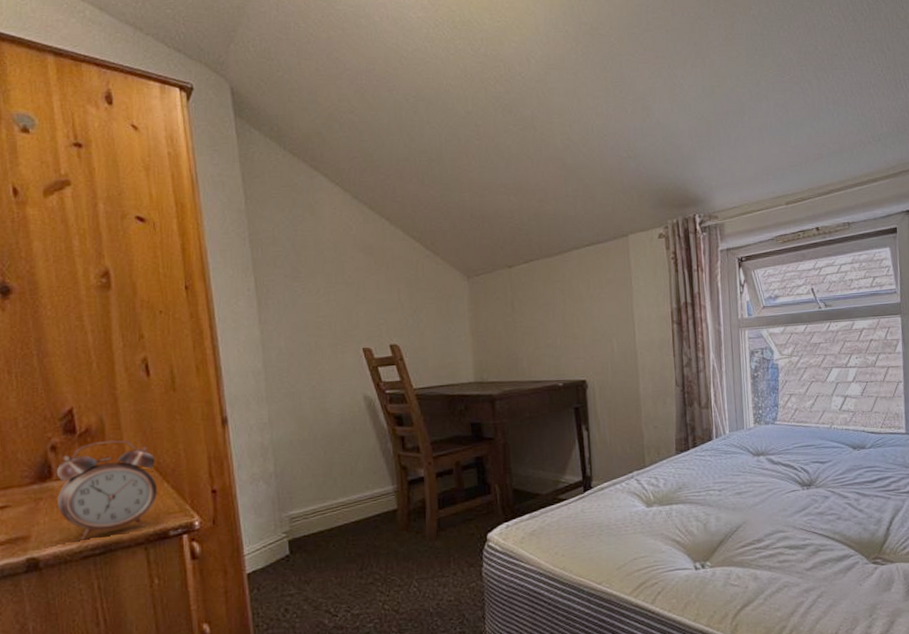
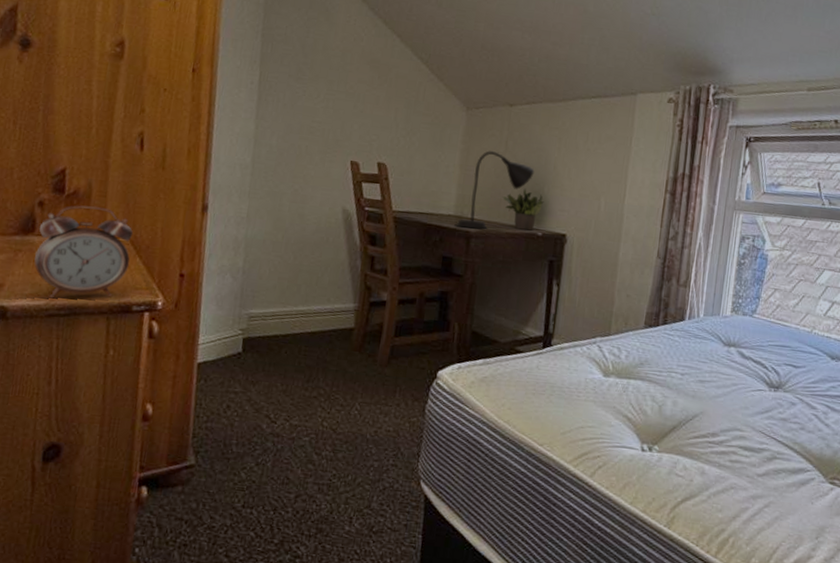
desk lamp: none [477,314,545,393] -> present [454,151,535,230]
potted plant: none [517,343,559,385] -> present [502,188,544,232]

